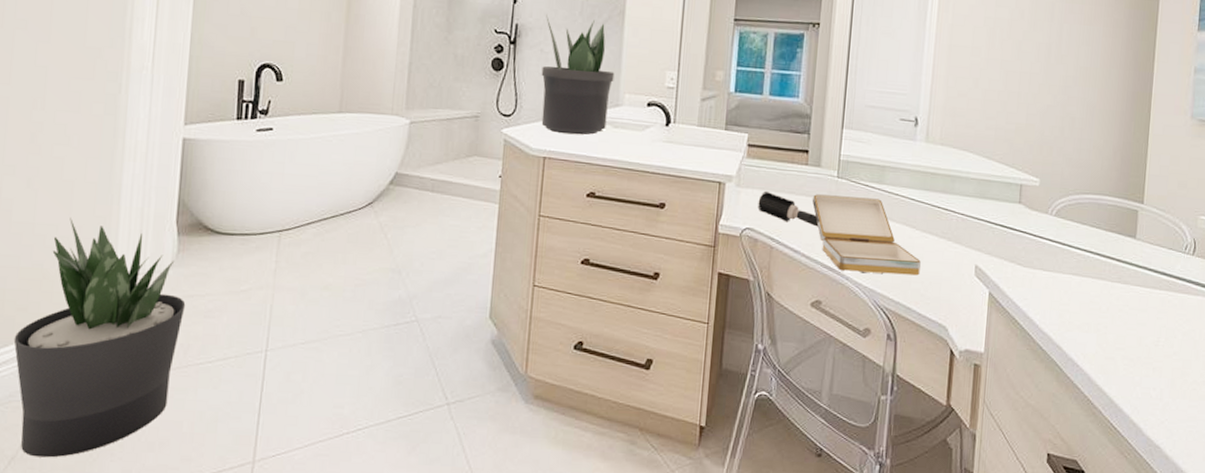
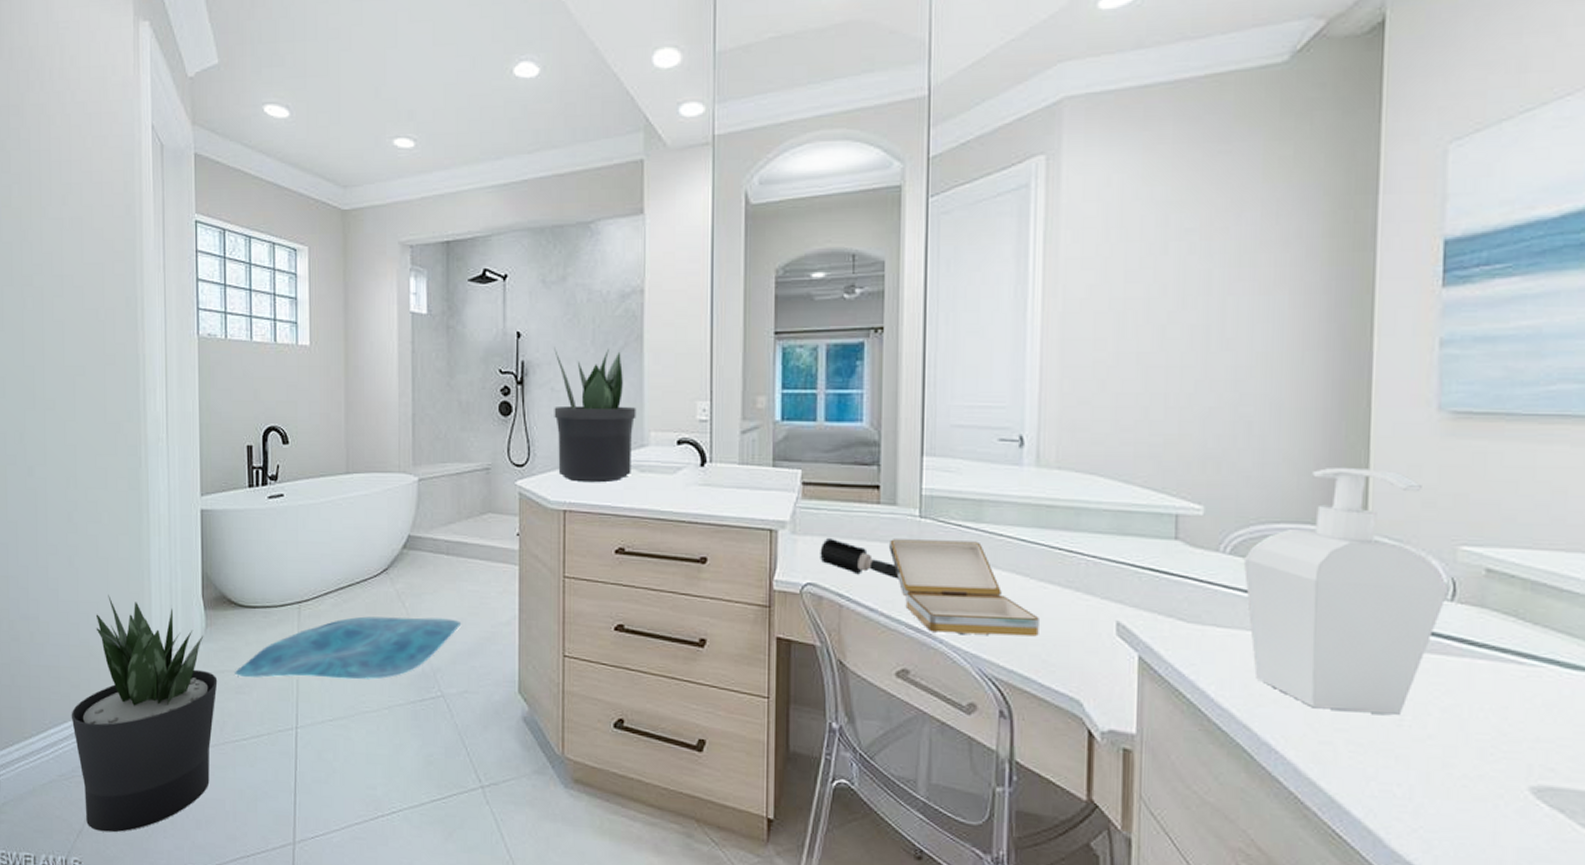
bath mat: none [205,246,440,305] -> present [235,616,460,680]
soap bottle: none [1063,154,1192,339] -> present [1243,467,1449,716]

